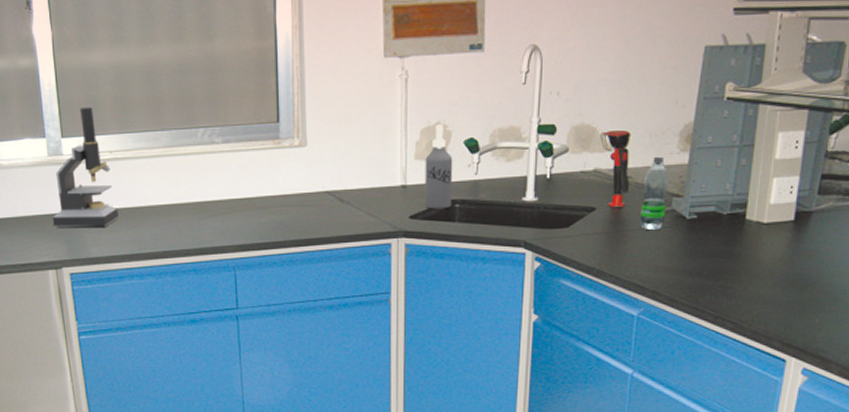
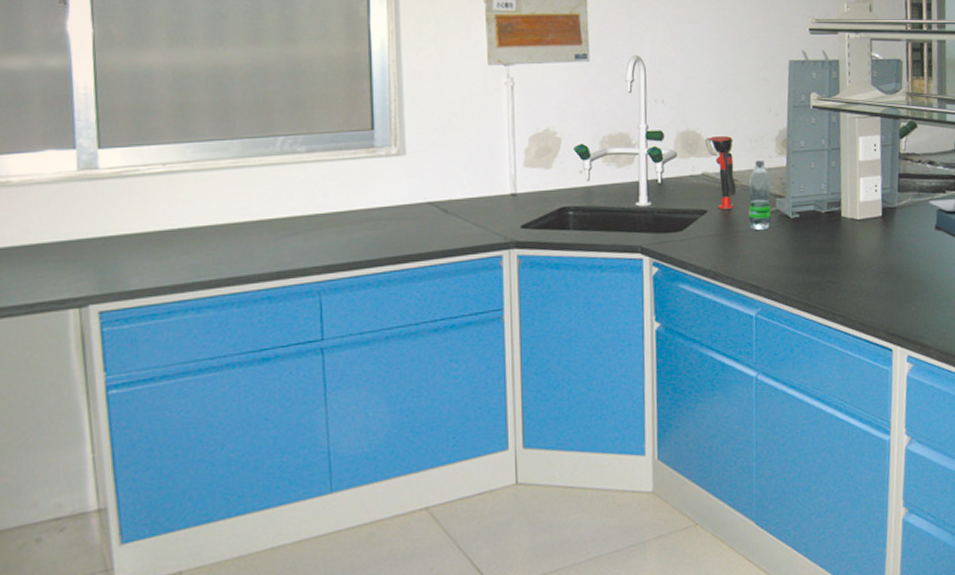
microscope: present [52,106,118,227] -> none [78,112,171,256]
spray bottle: present [424,124,453,209] -> none [535,131,565,218]

